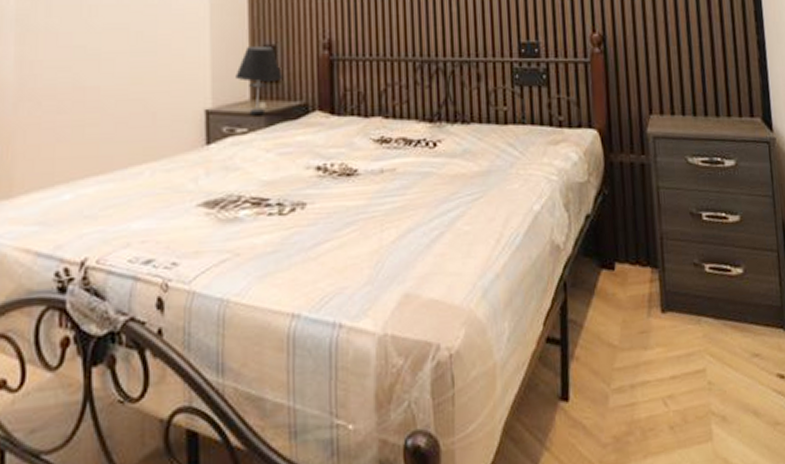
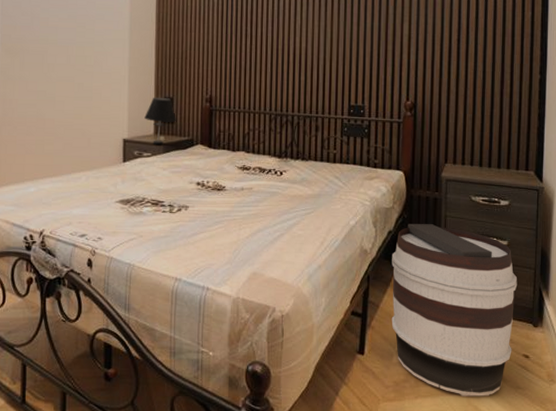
barrel: none [593,200,763,447] -> present [391,224,518,397]

